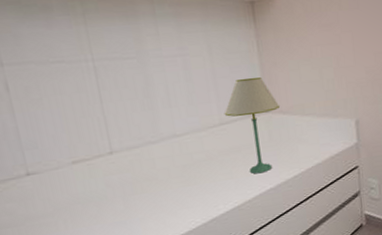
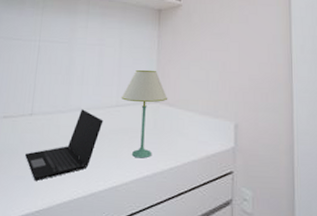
laptop: none [117,135,209,223] -> present [24,109,103,182]

